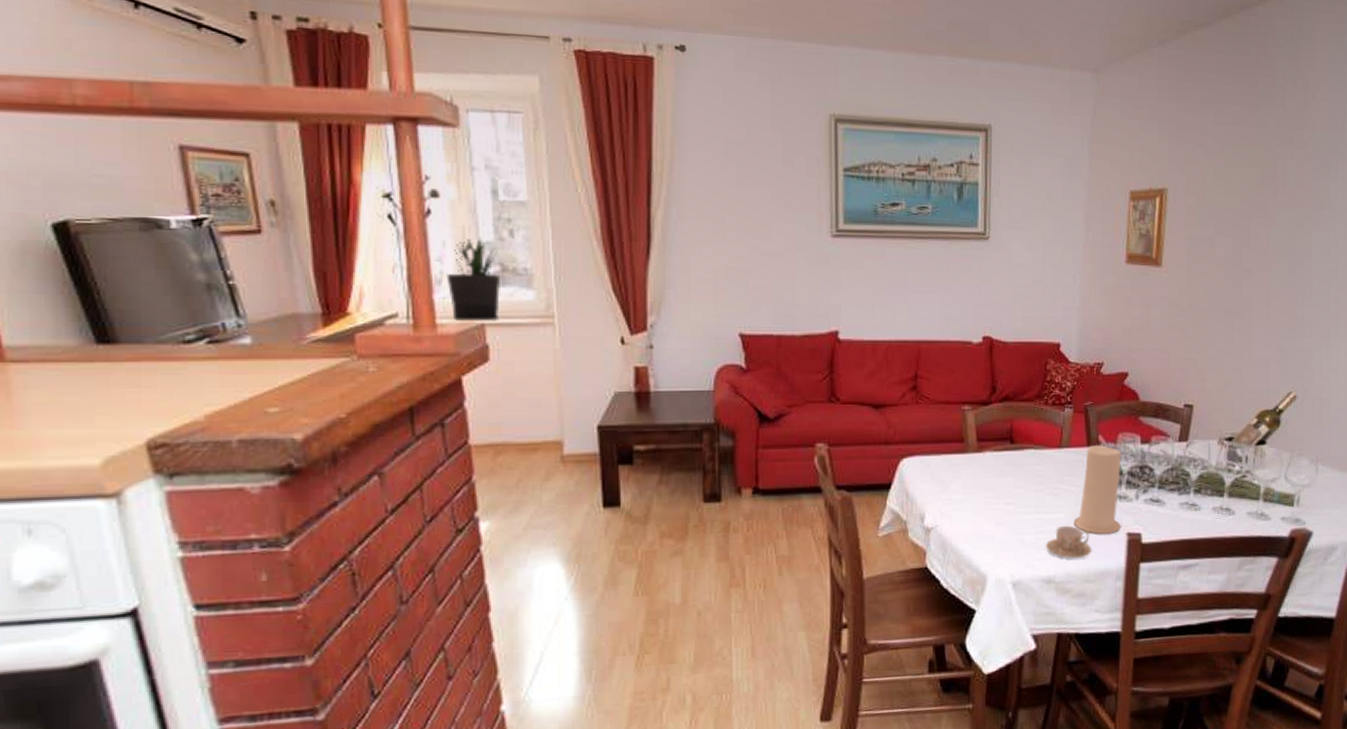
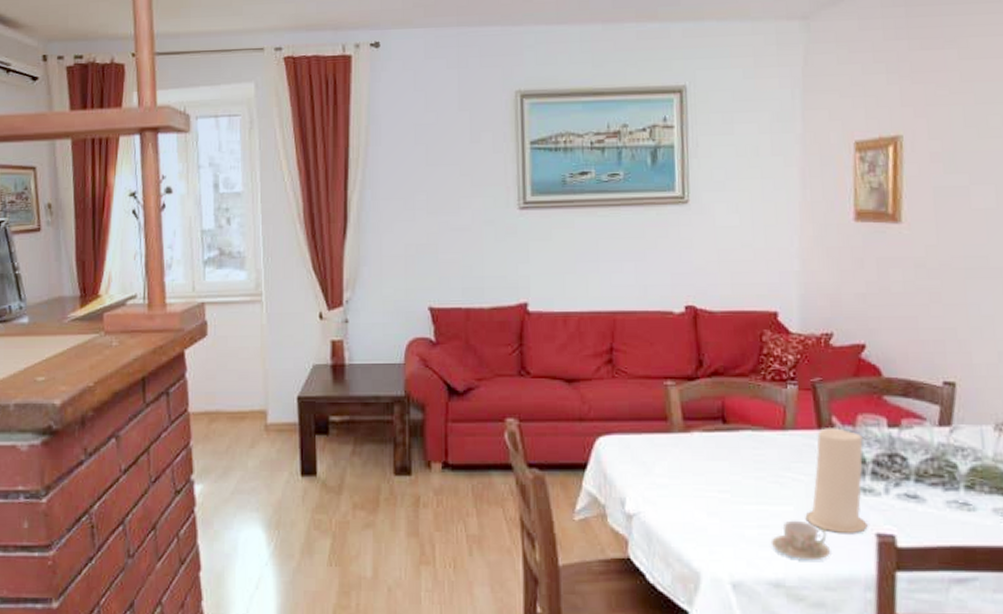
planter: present [446,236,500,323] -> none [175,225,218,301]

